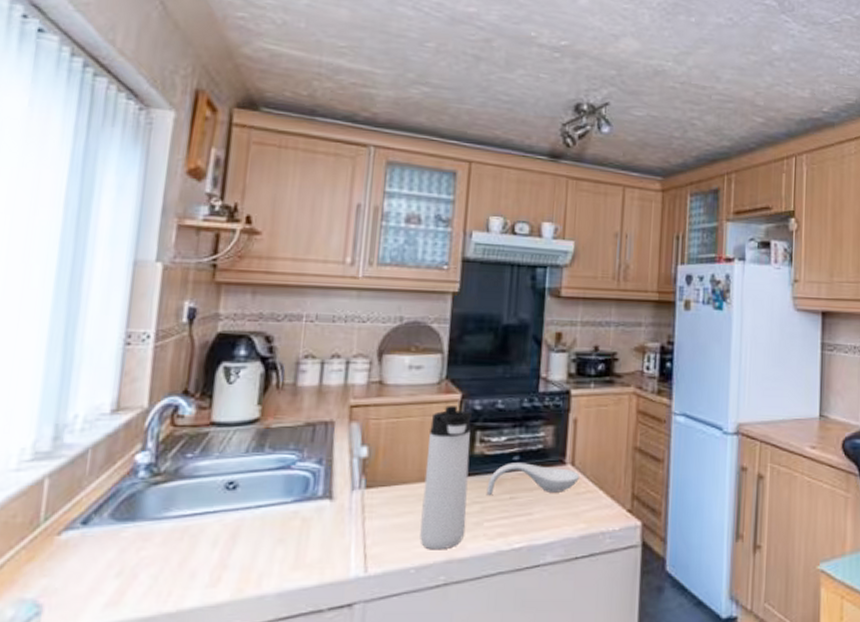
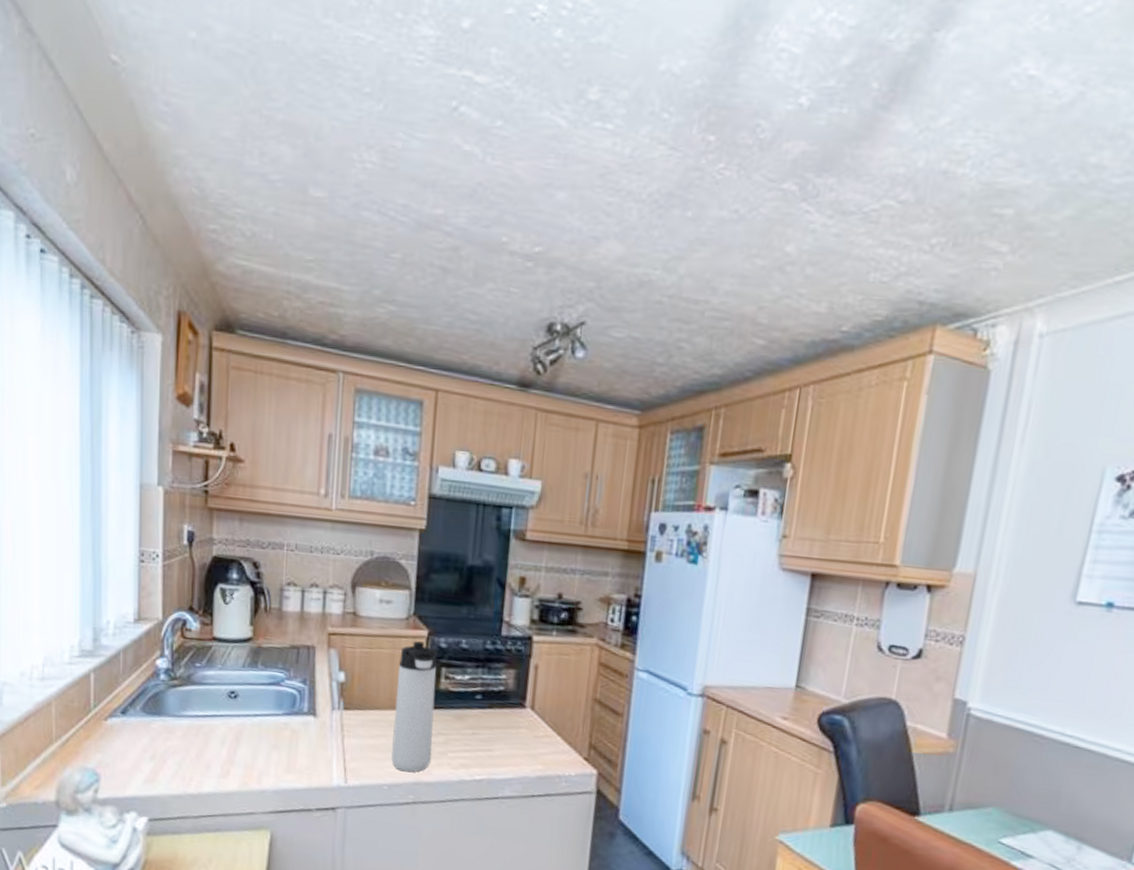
spoon rest: present [486,463,580,496] -> none [450,701,539,734]

